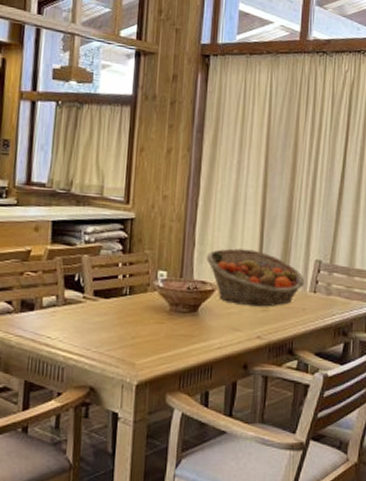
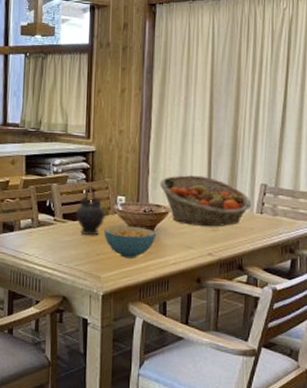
teapot: none [108,257,145,316] -> present [75,185,106,236]
cereal bowl: none [141,304,200,342] -> present [104,225,155,258]

